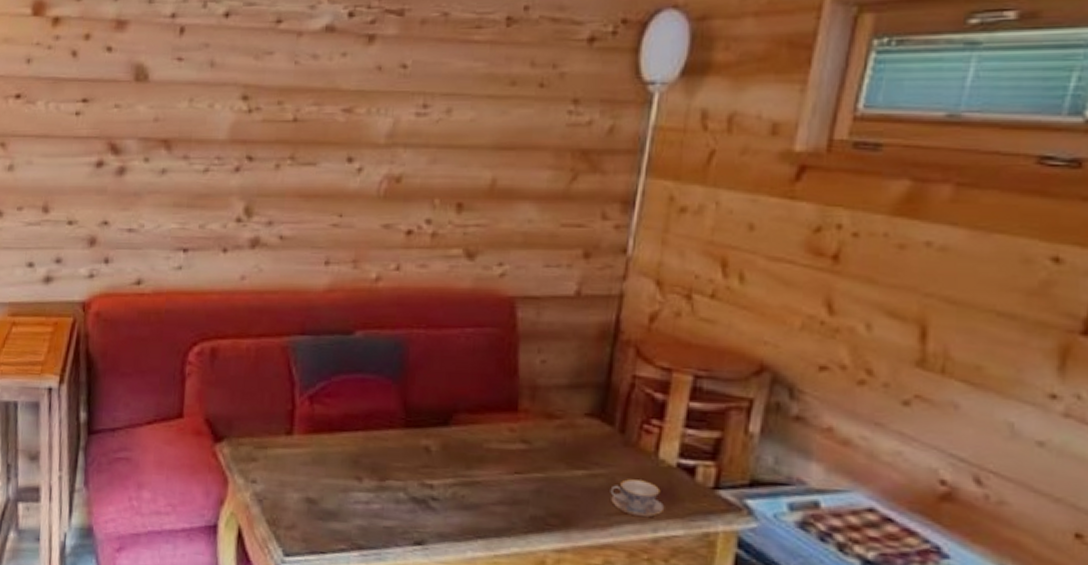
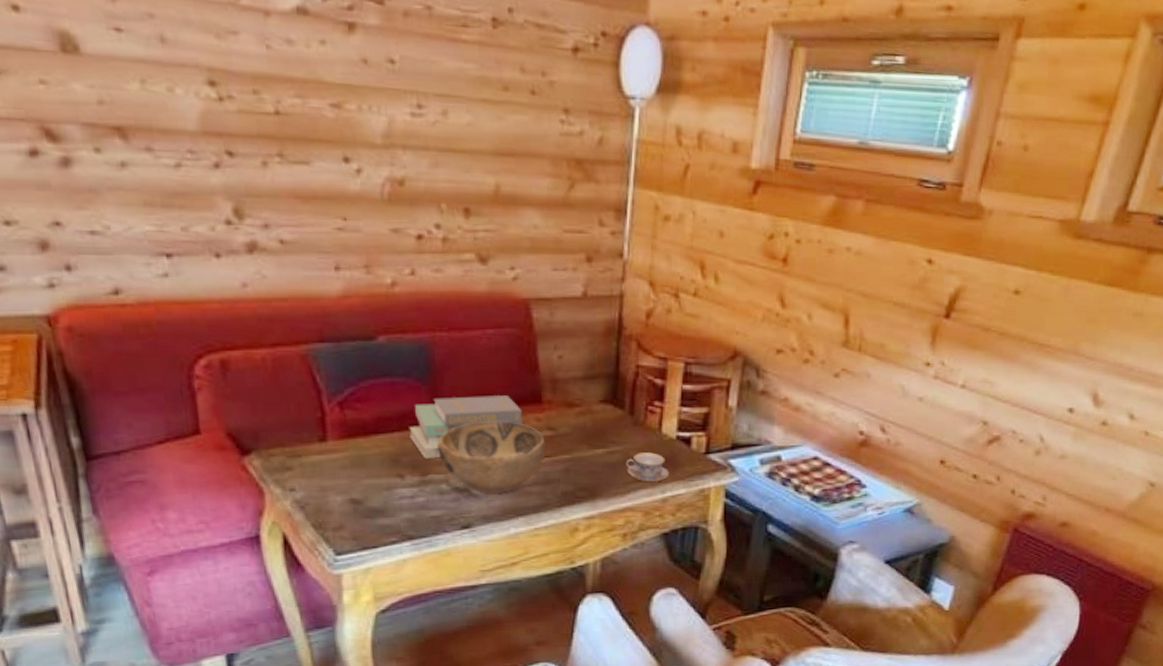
books: none [373,398,495,464] -> present [409,395,523,459]
decorative bowl: none [400,427,517,510] -> present [437,421,546,494]

